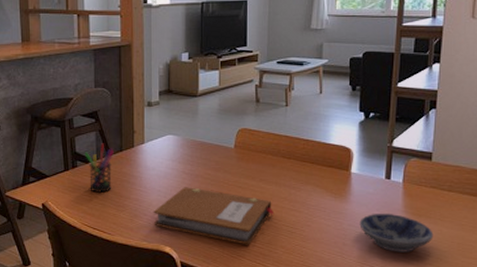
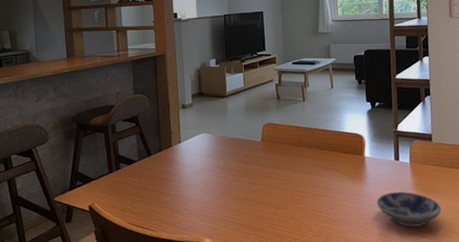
pen holder: present [84,143,114,193] -> none [127,145,154,192]
notebook: present [153,187,275,245] -> none [192,180,302,231]

